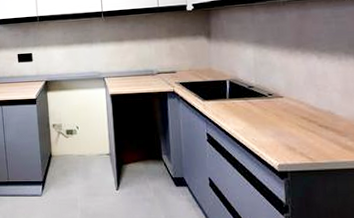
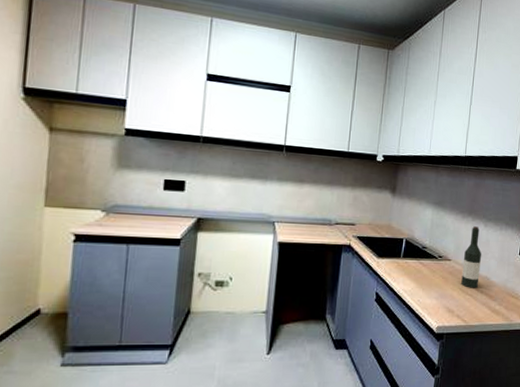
wine bottle: none [298,59,321,124] -> present [461,226,481,288]

